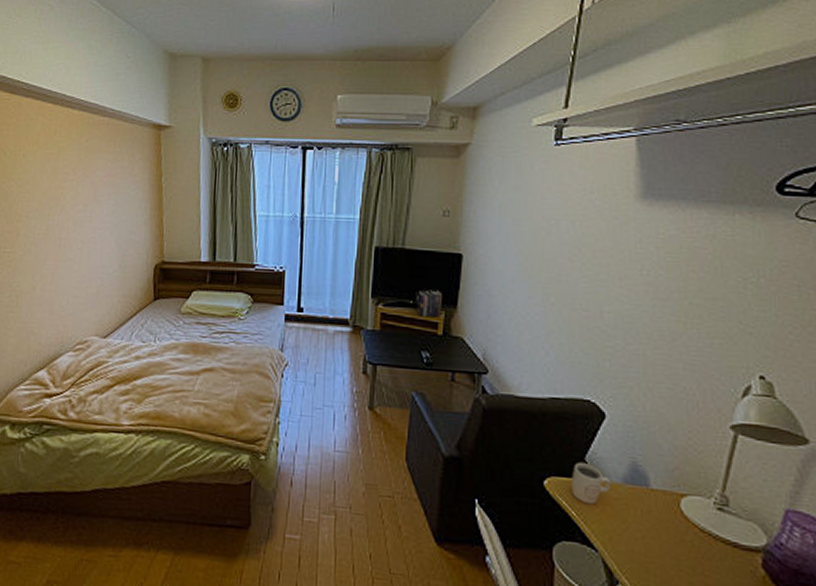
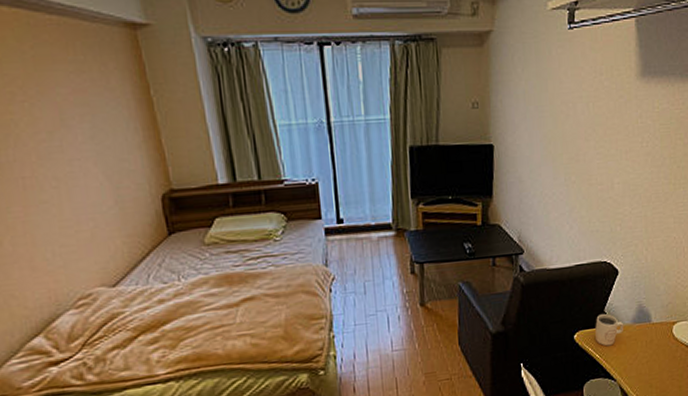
books: present [415,289,443,317] -> none [454,183,479,210]

